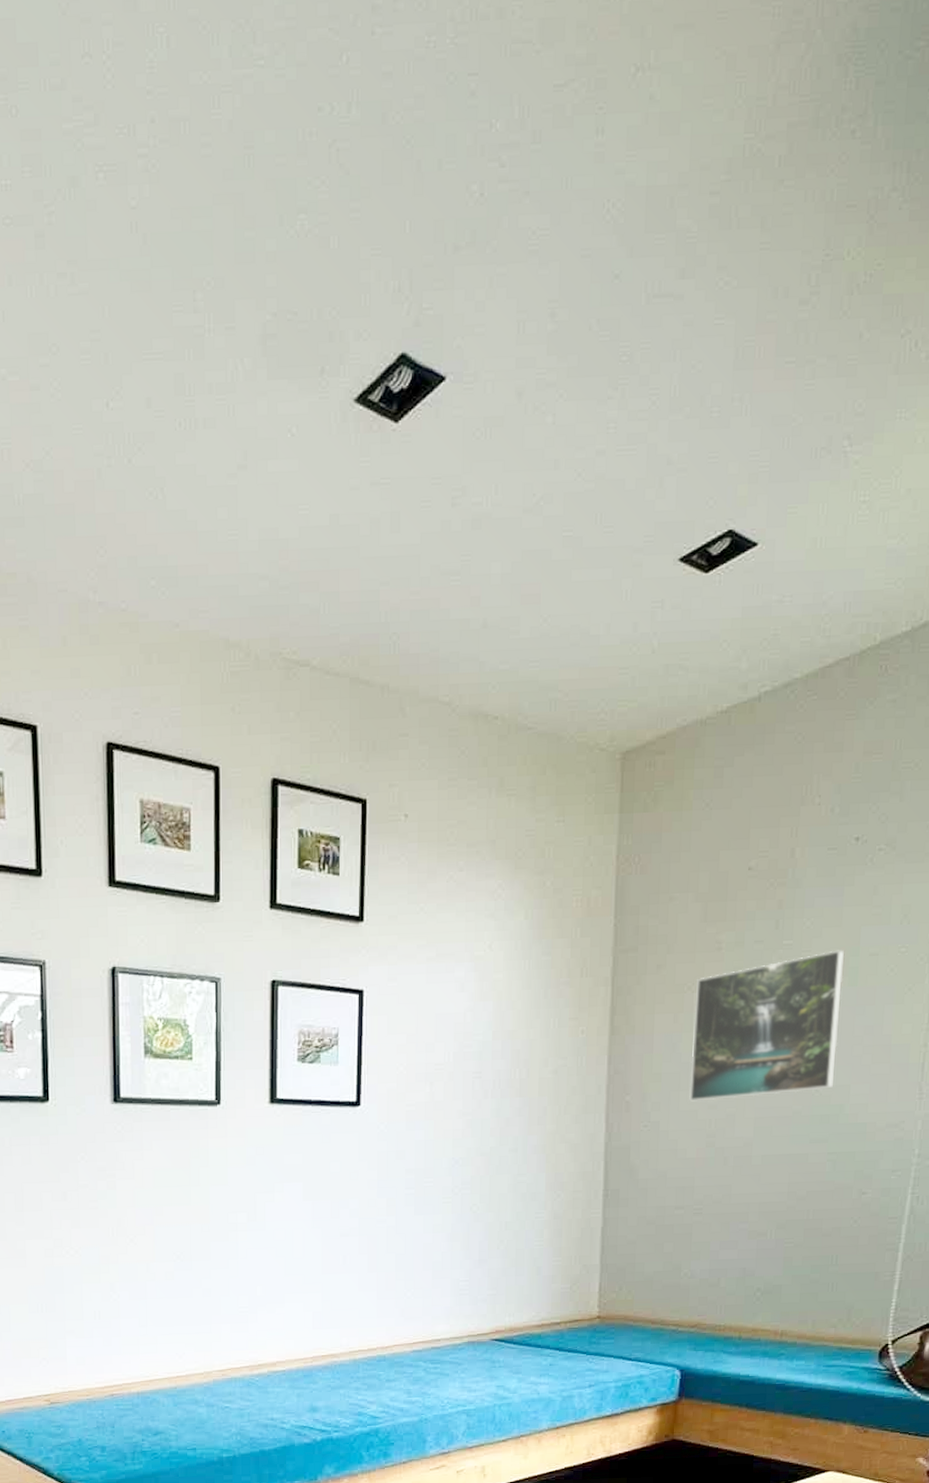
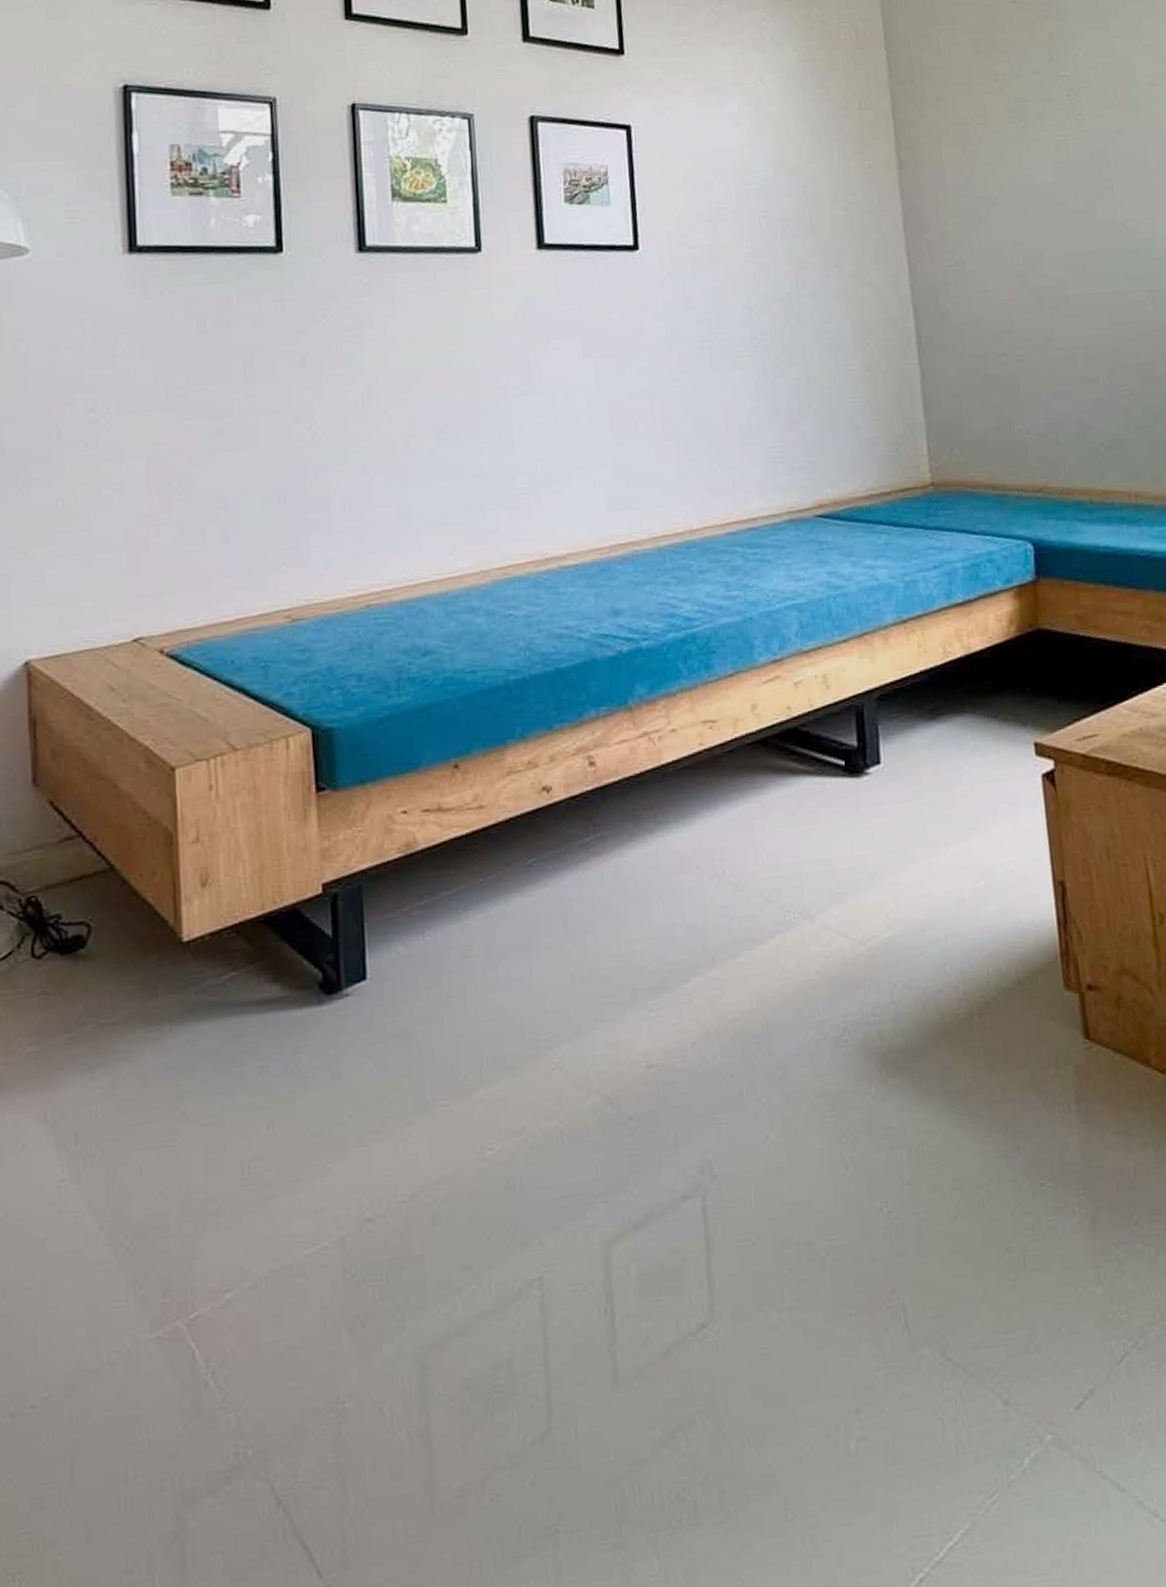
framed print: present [689,950,844,1102] -> none [979,80,1138,238]

